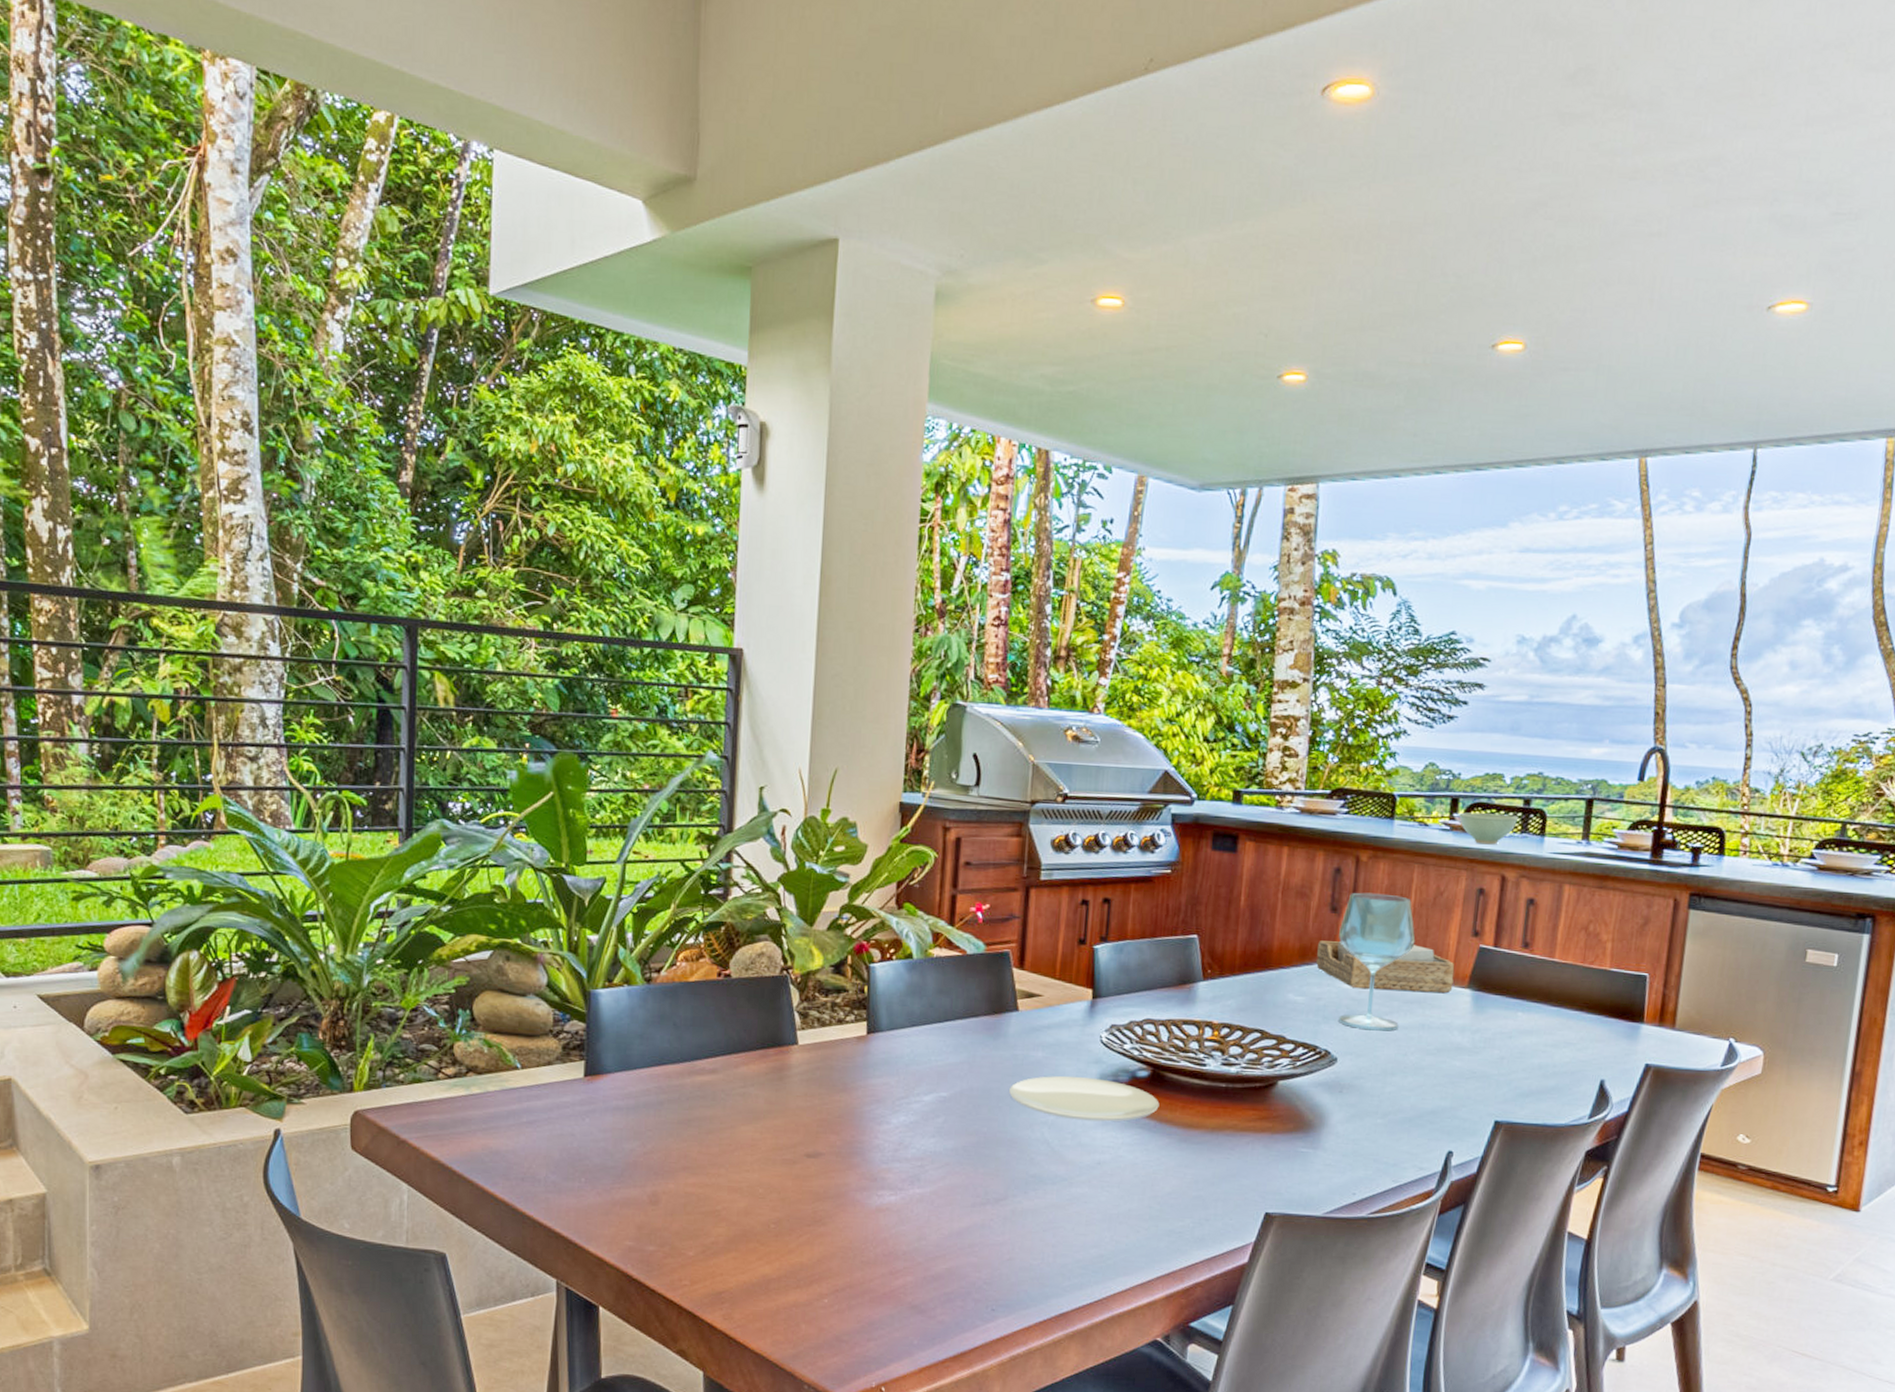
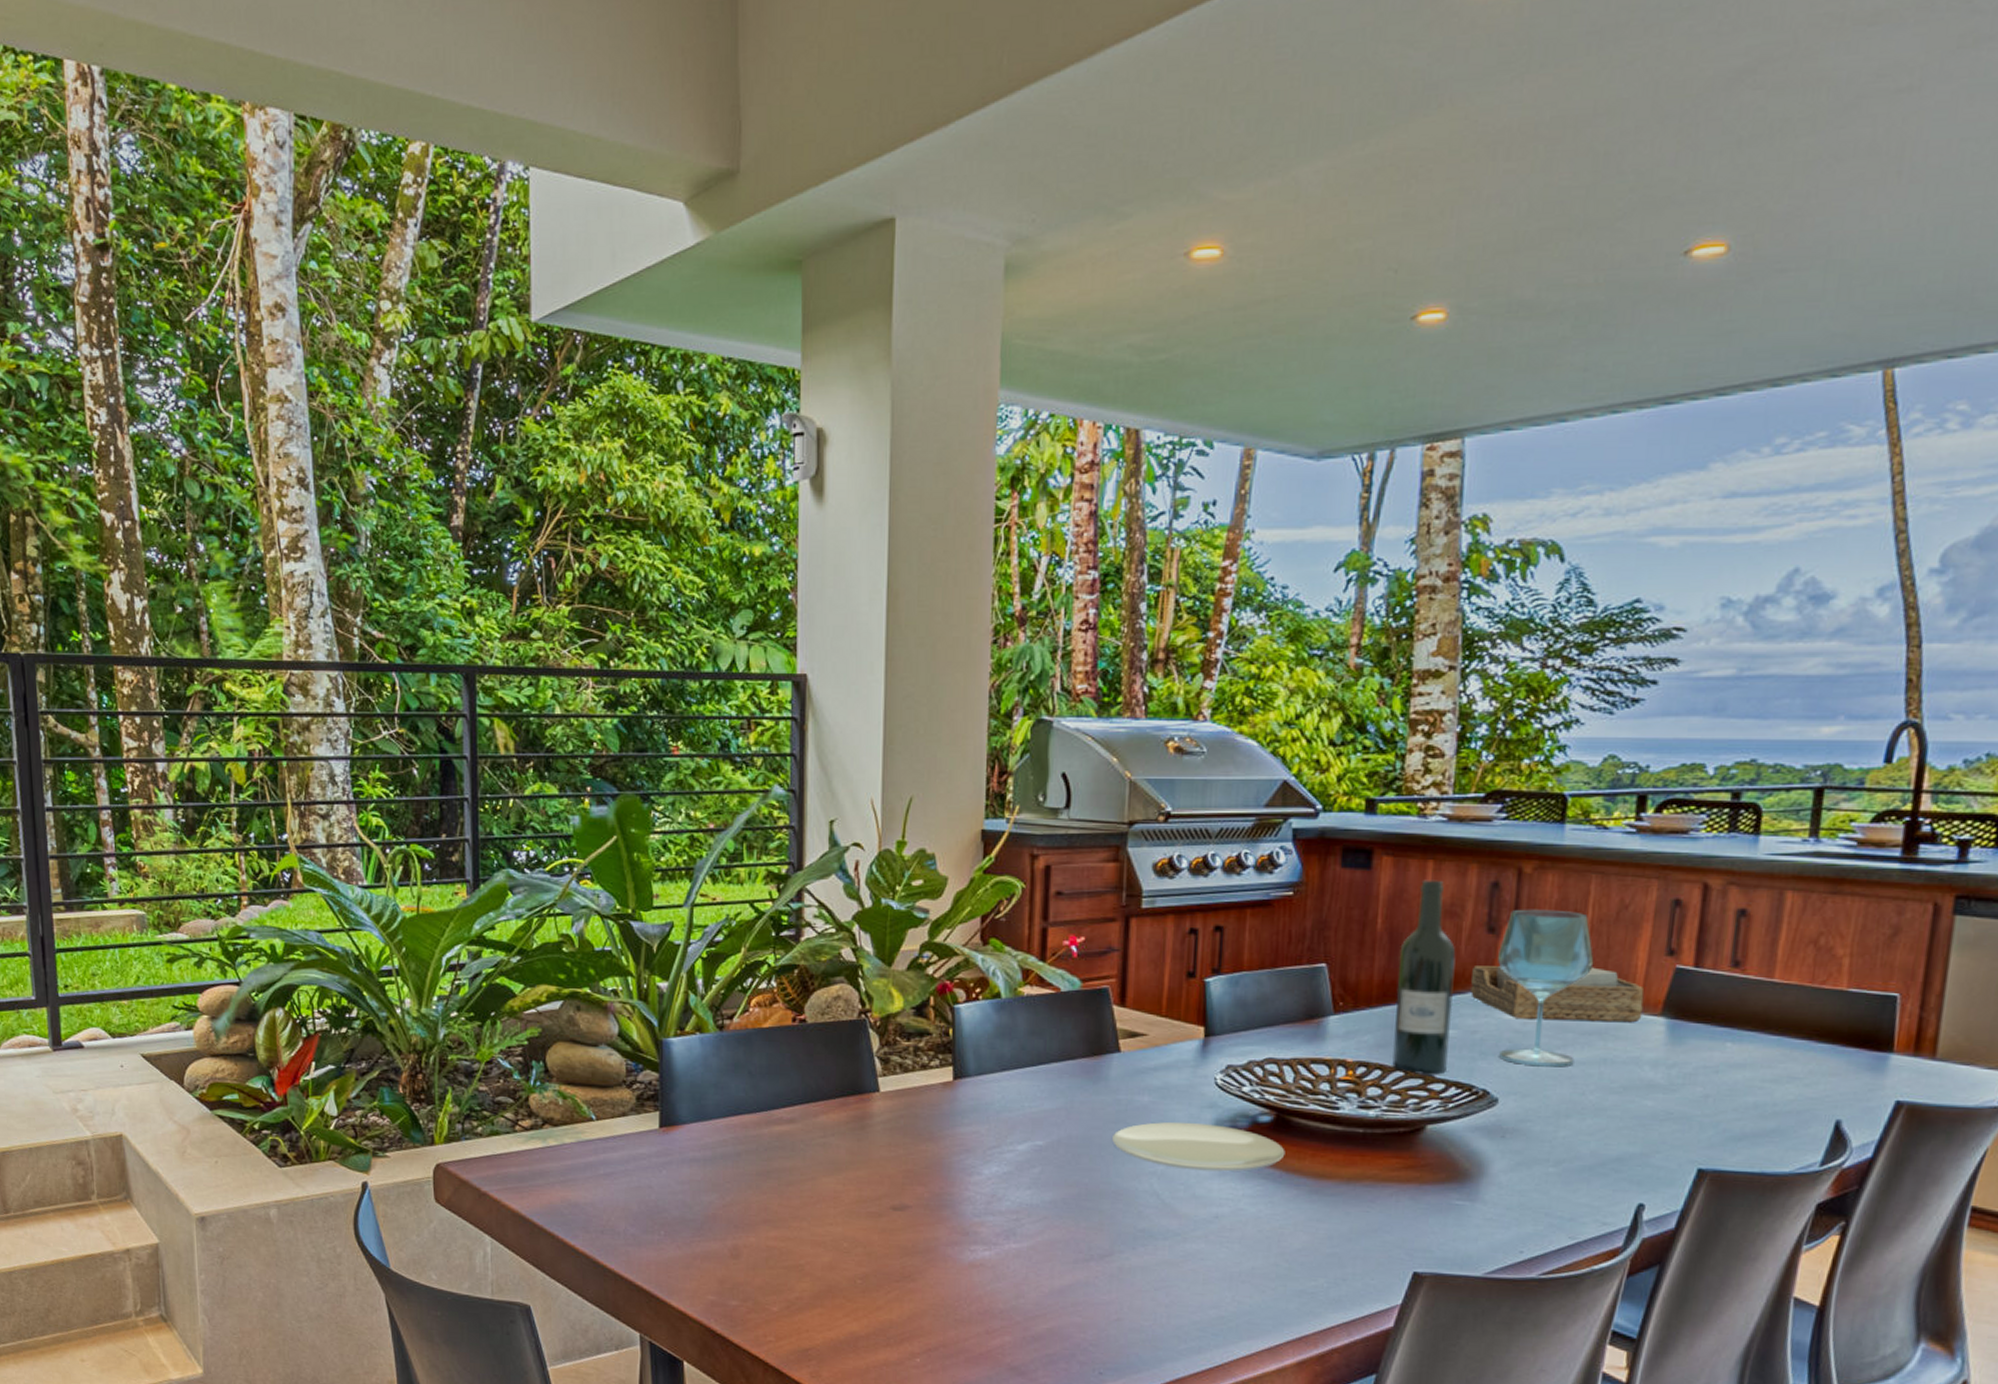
wine bottle: none [1250,863,1305,1038] -> present [1391,879,1456,1076]
bowl: present [1459,812,1519,845] -> none [1647,811,1725,848]

